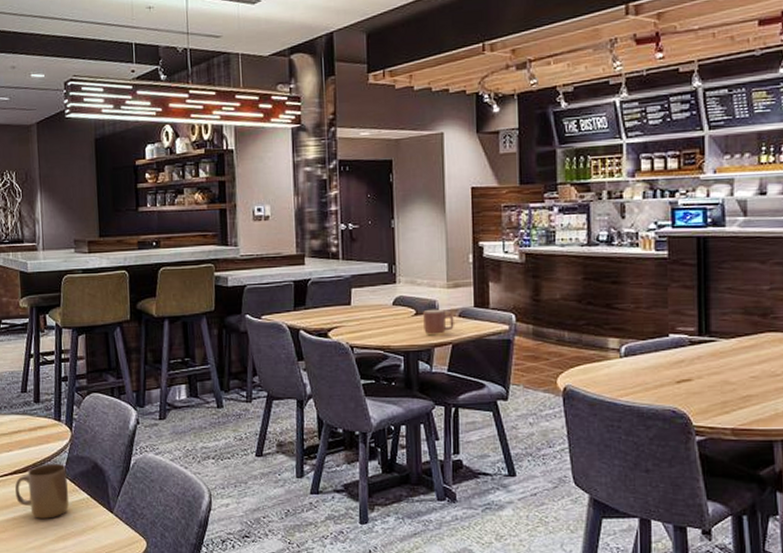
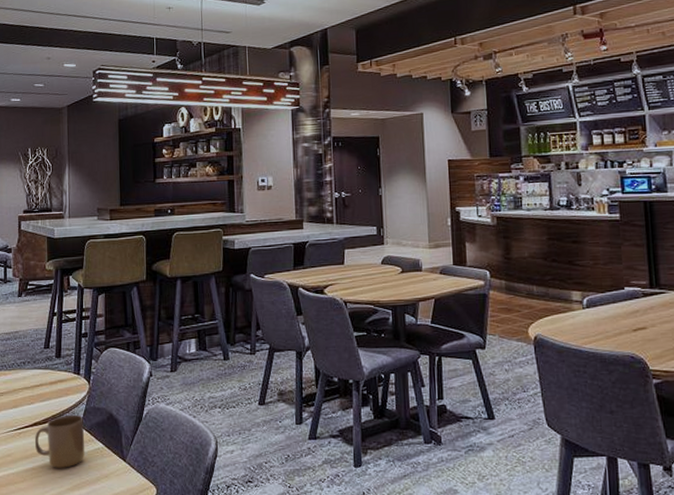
mug: present [423,308,454,336] -> none [408,267,436,291]

